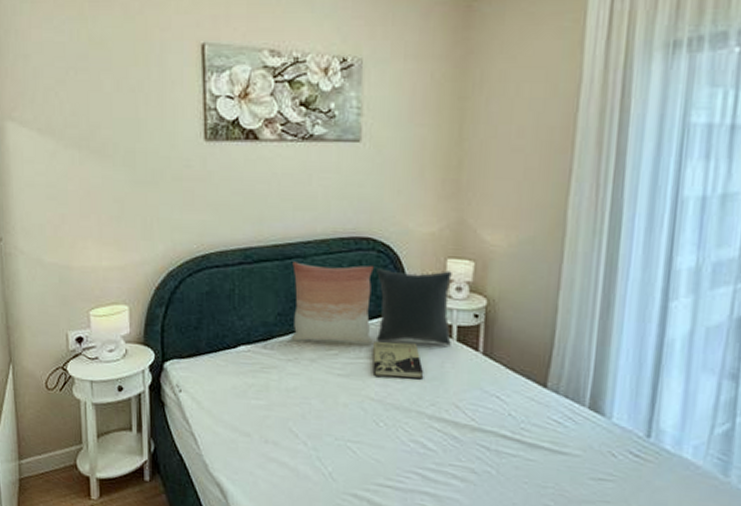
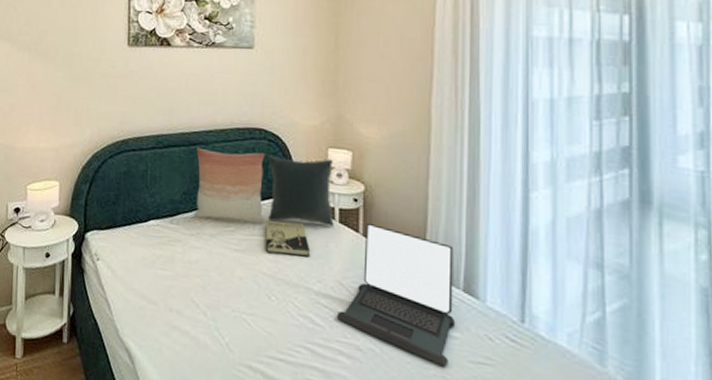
laptop: none [452,341,582,485] -> present [337,223,456,367]

